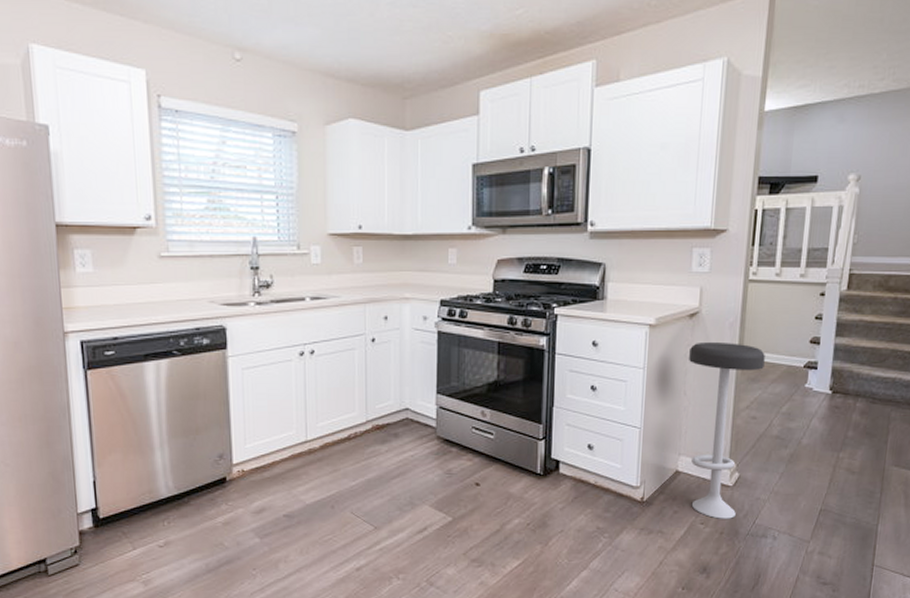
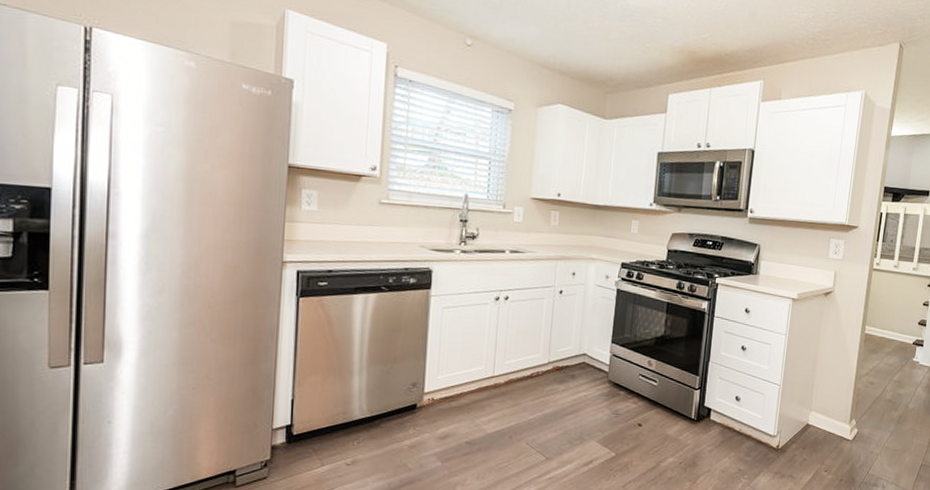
bar stool: present [689,341,765,519] -> none [817,316,883,468]

